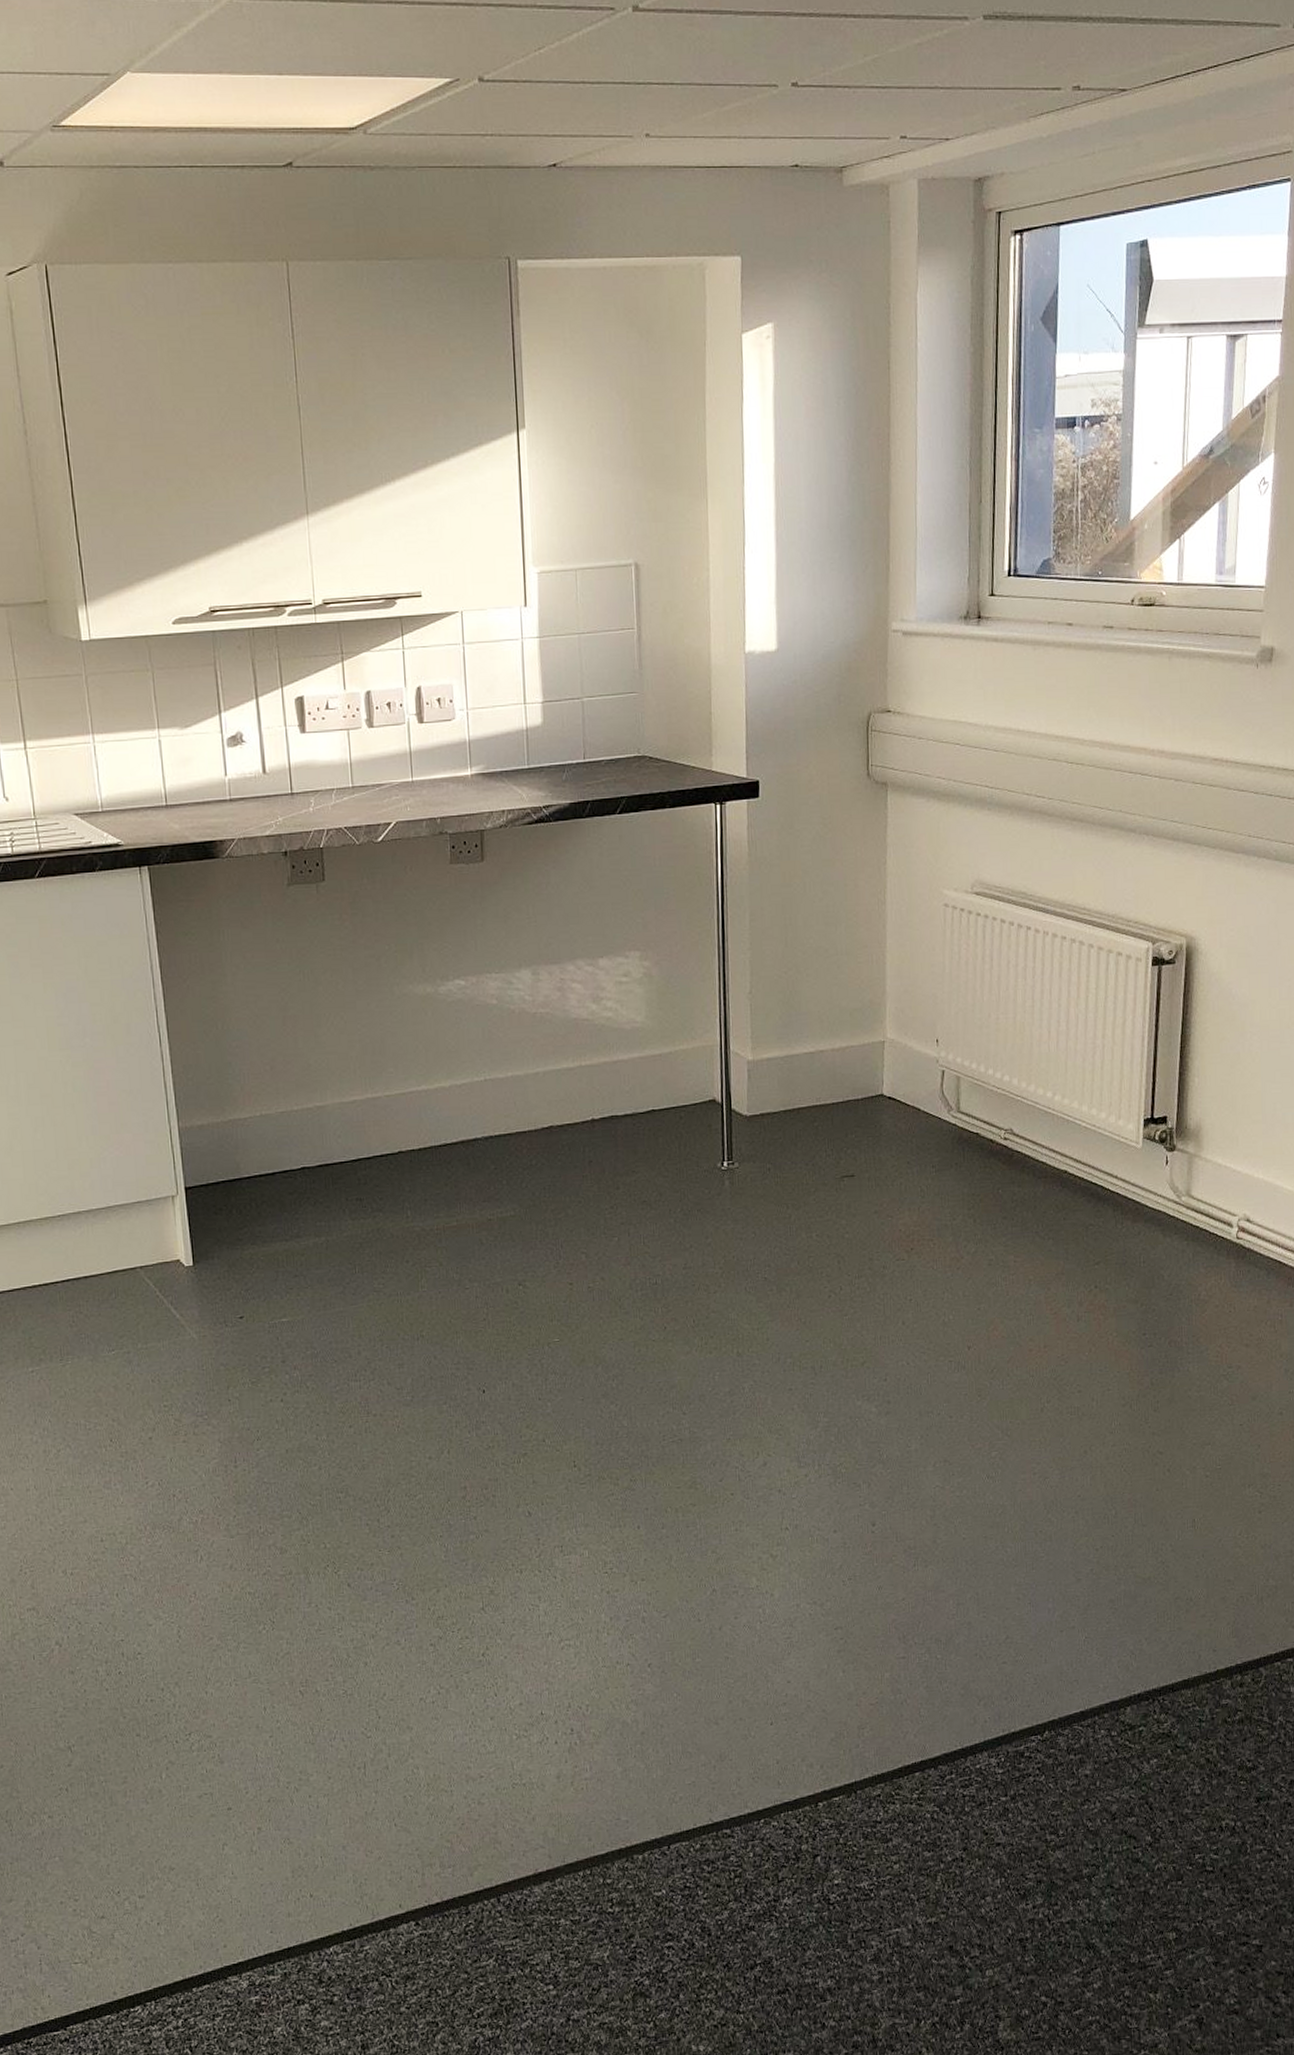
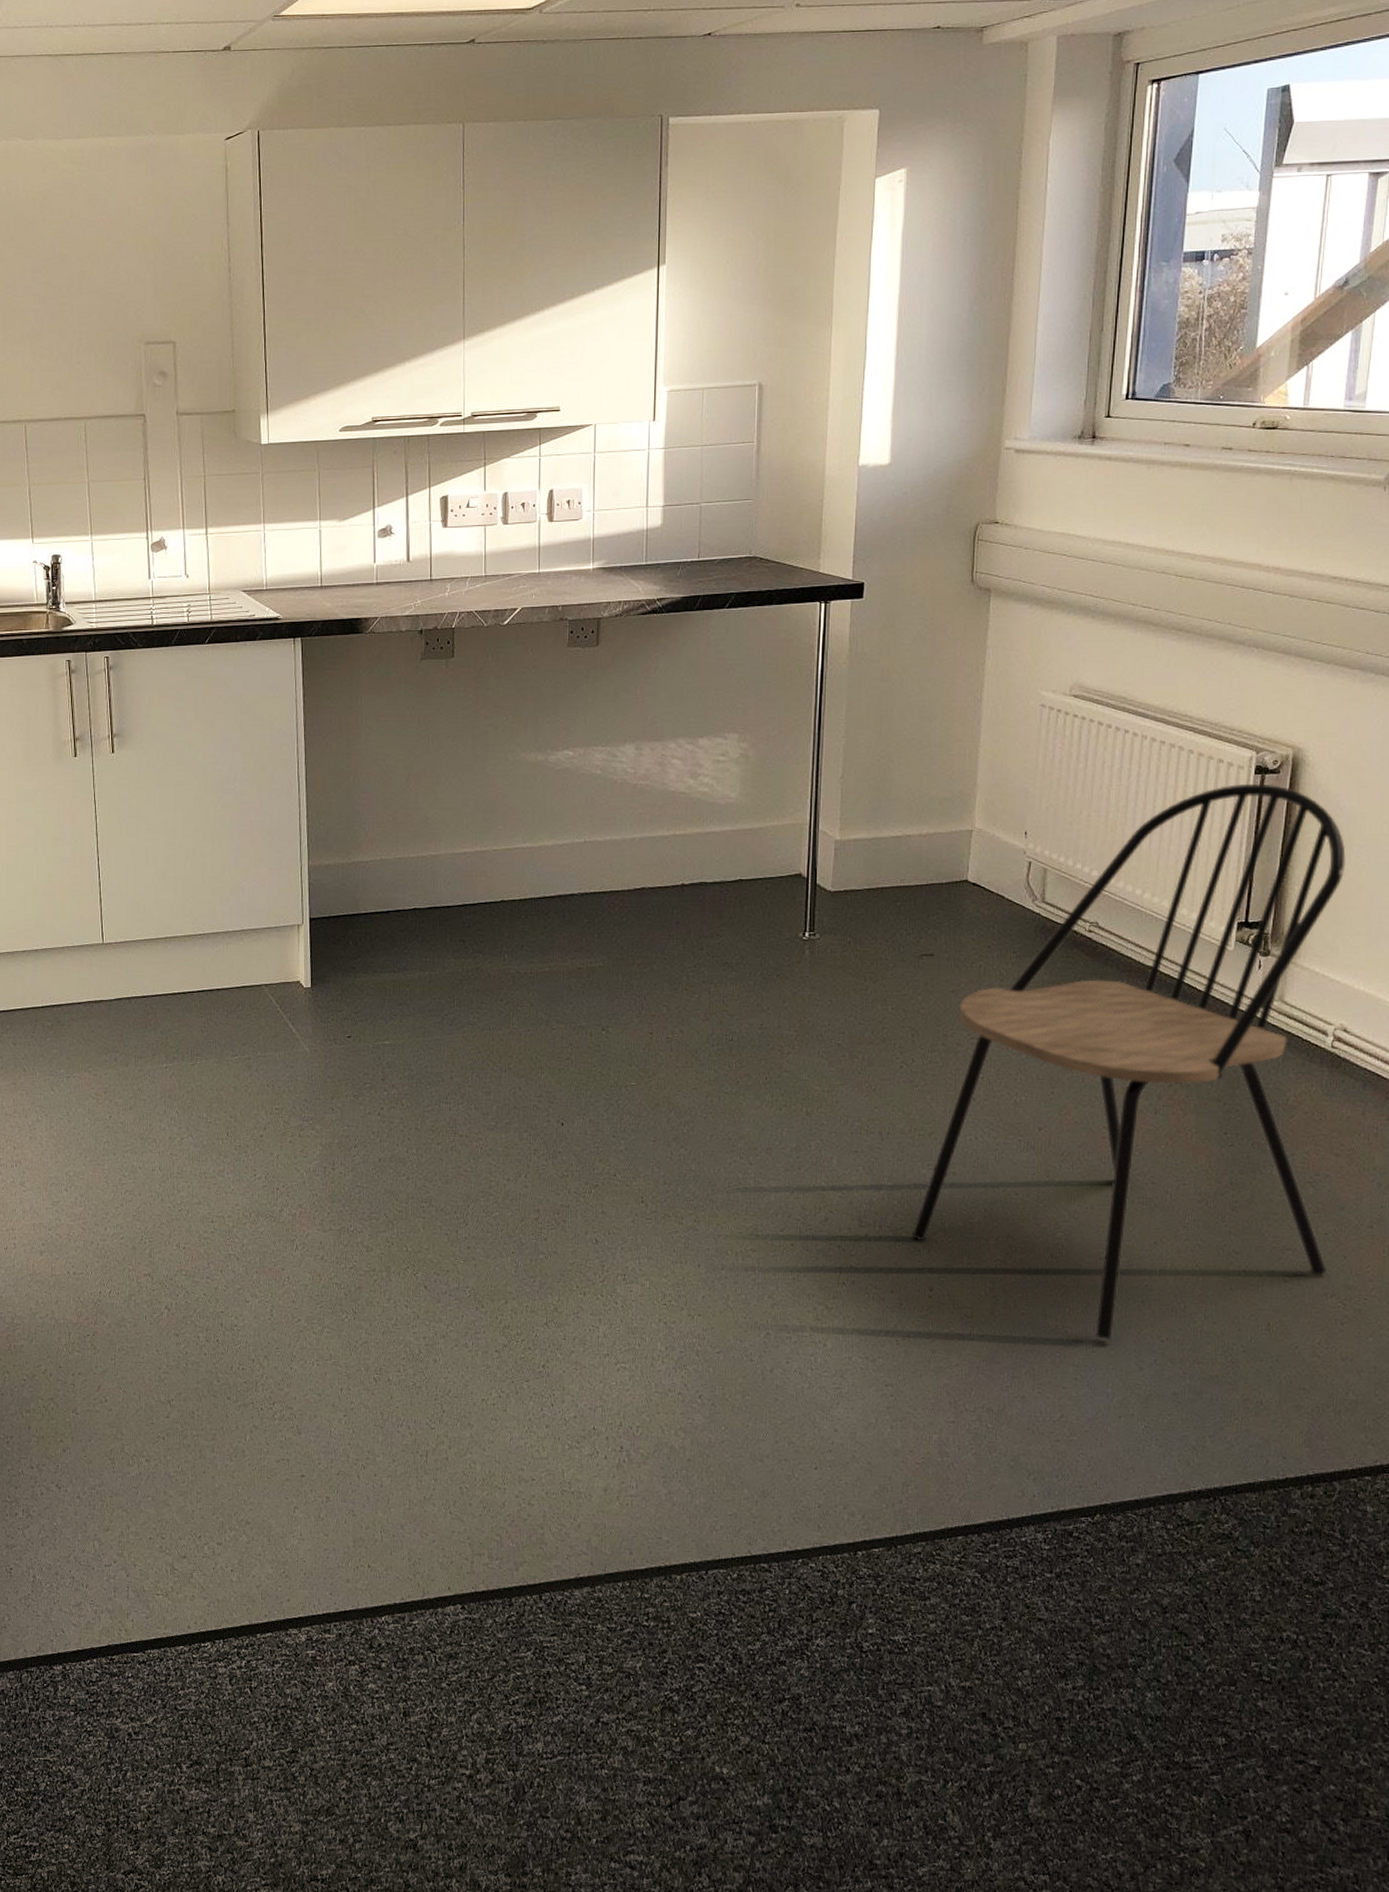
dining chair: none [850,975,1243,1555] -> present [911,783,1346,1339]

